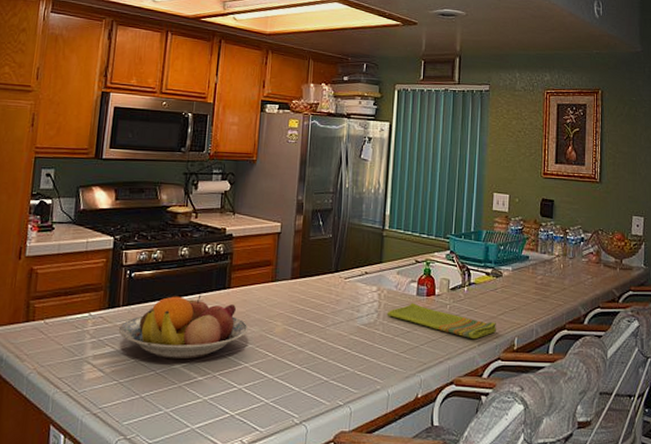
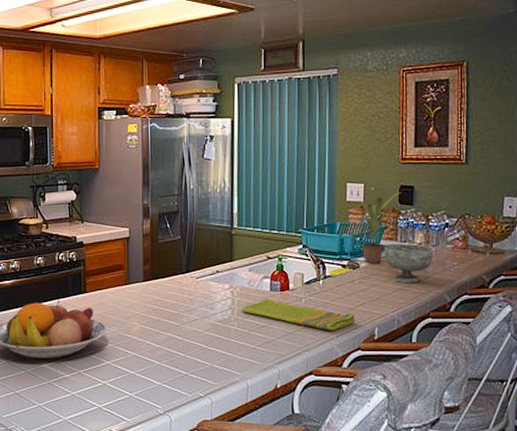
potted plant: none [500,205,542,273] -> present [355,192,401,264]
bowl: none [526,254,571,293] -> present [384,243,434,282]

